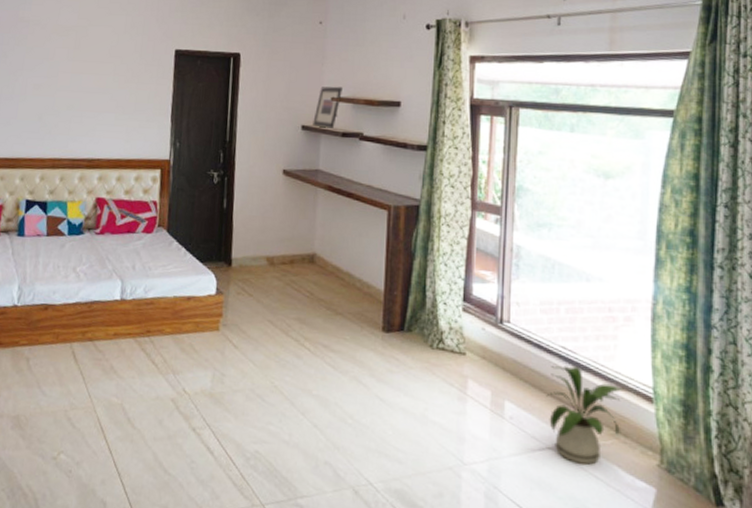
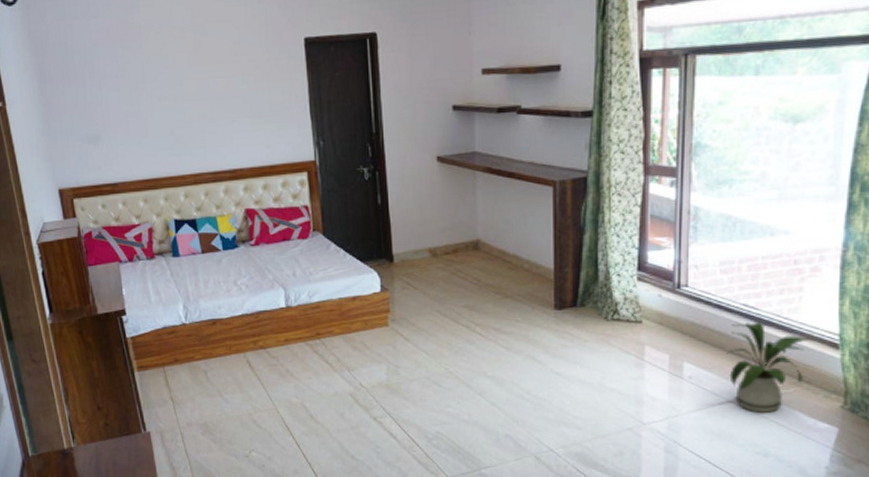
picture frame: present [313,86,343,129] -> none [464,56,494,106]

